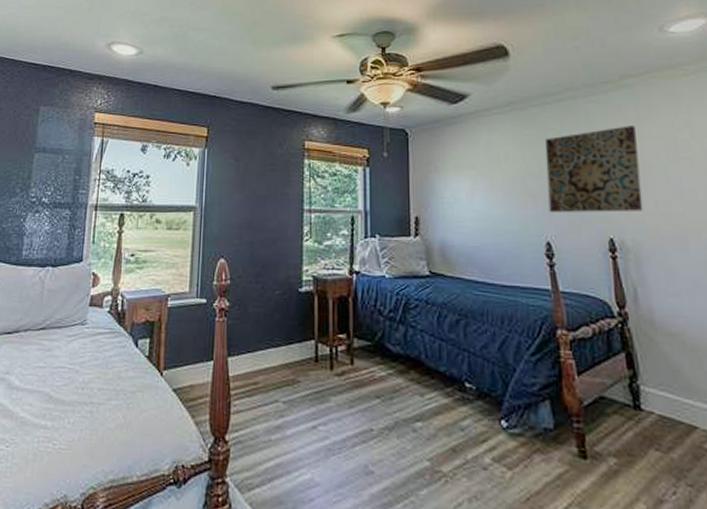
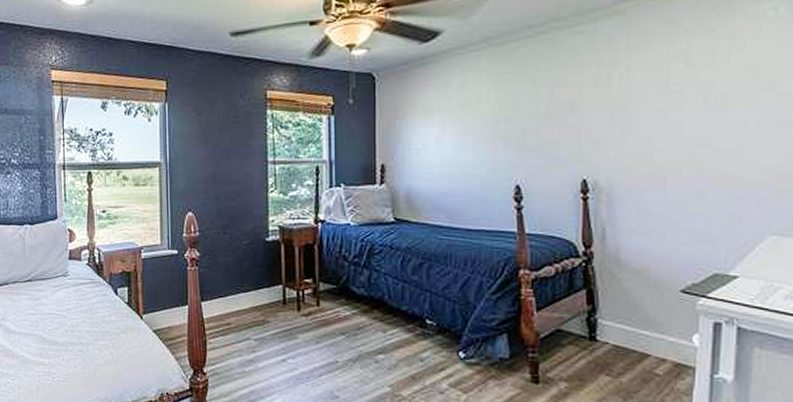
wall art: present [544,126,643,213] -> none [521,57,624,156]

